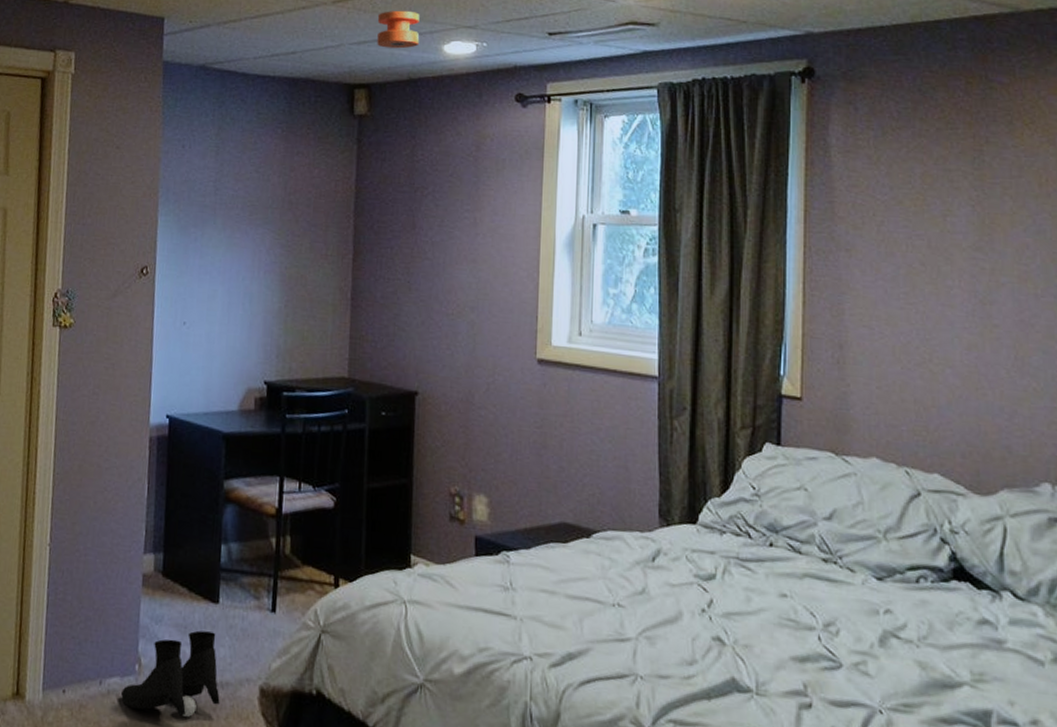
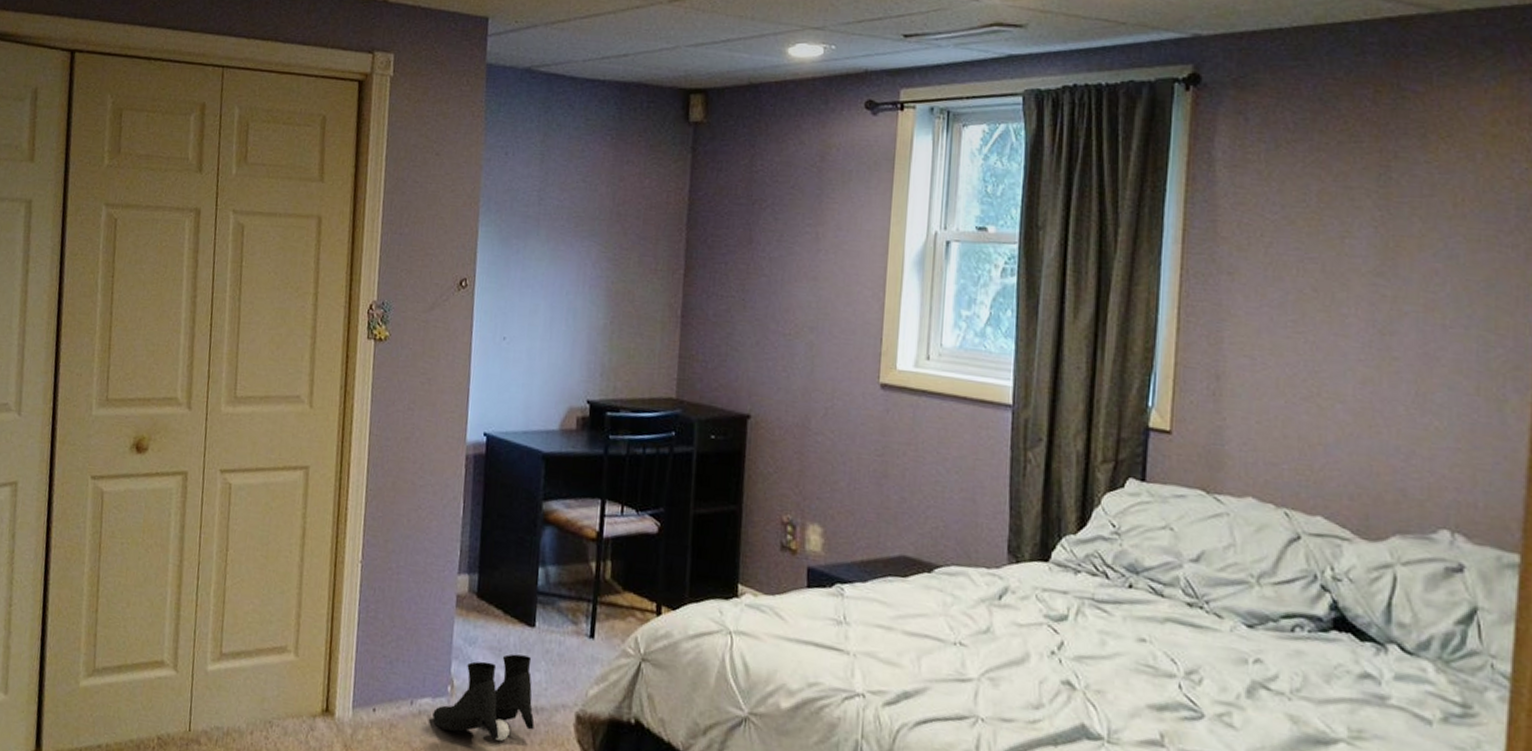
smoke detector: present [377,10,420,49] -> none [716,10,763,52]

